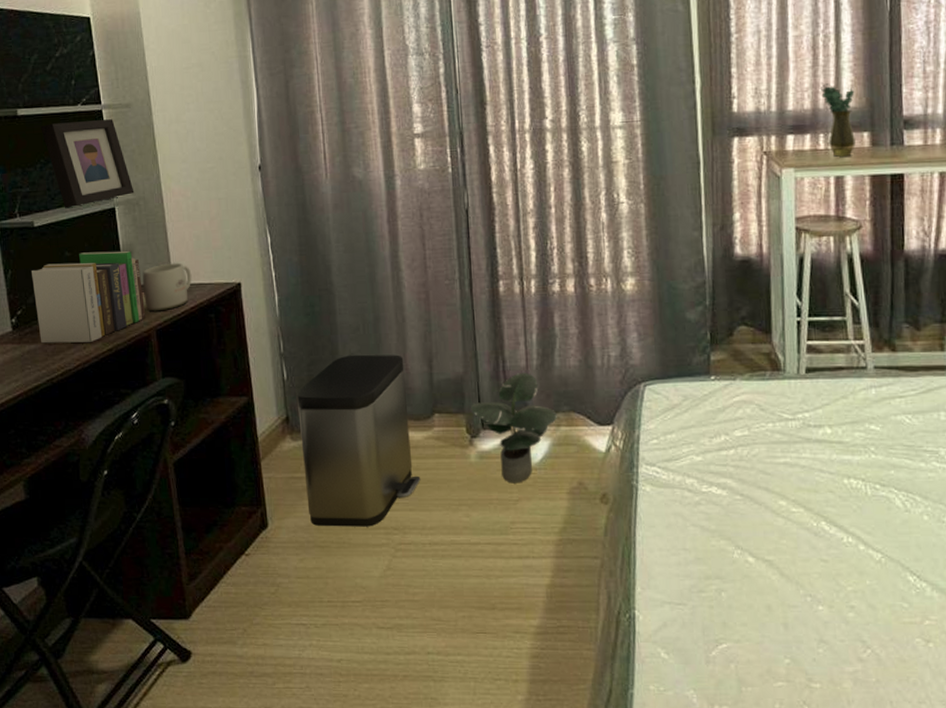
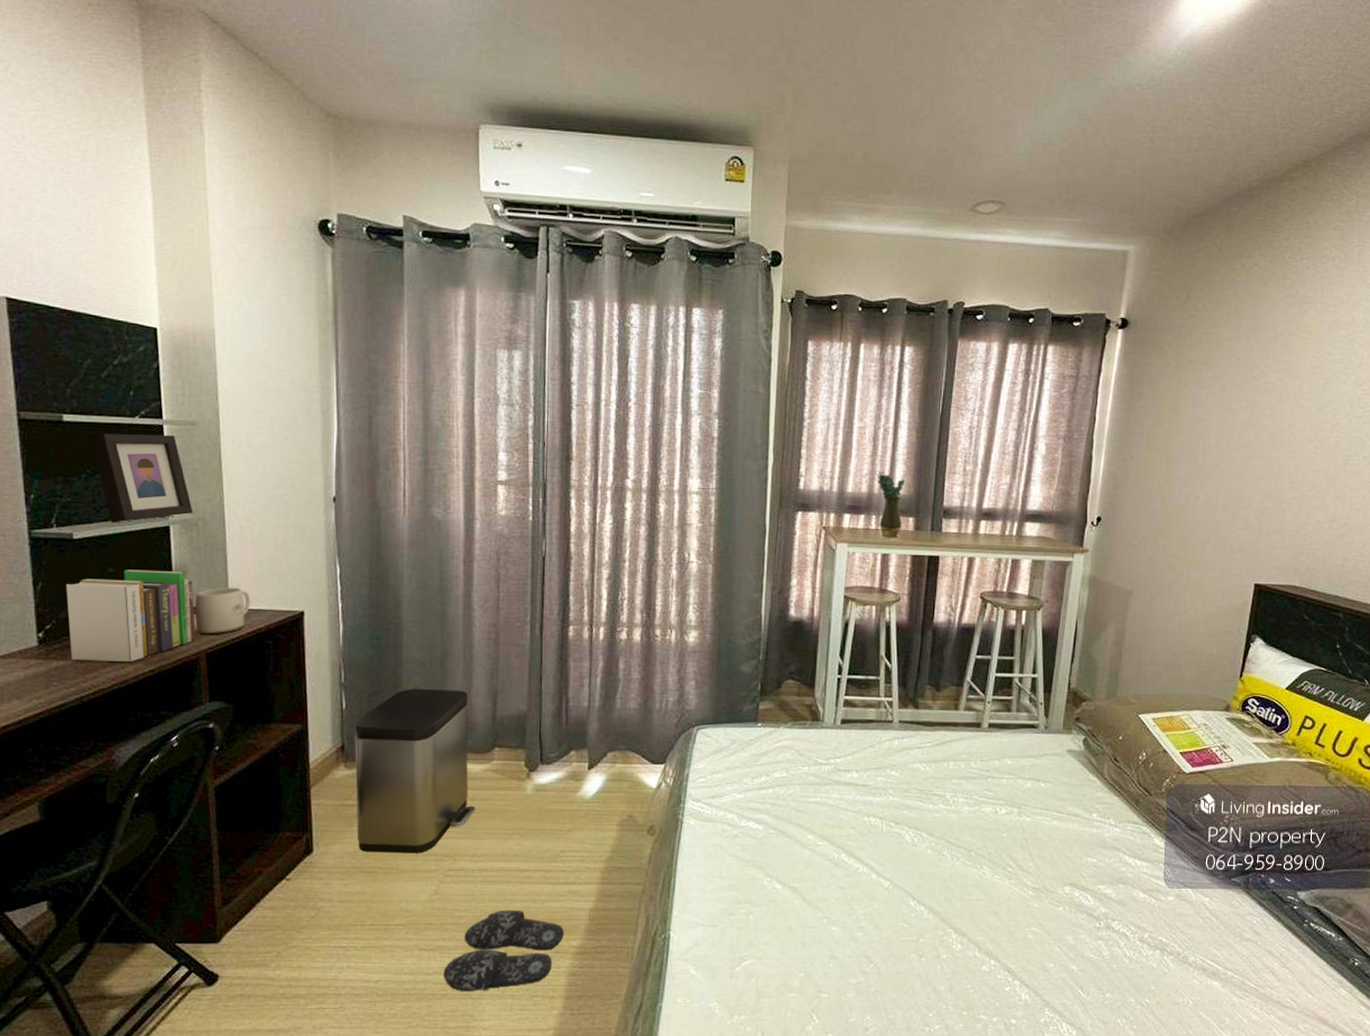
slippers: none [403,586,522,673] -> present [443,910,564,991]
potted plant: present [470,373,558,484] -> none [530,713,615,815]

